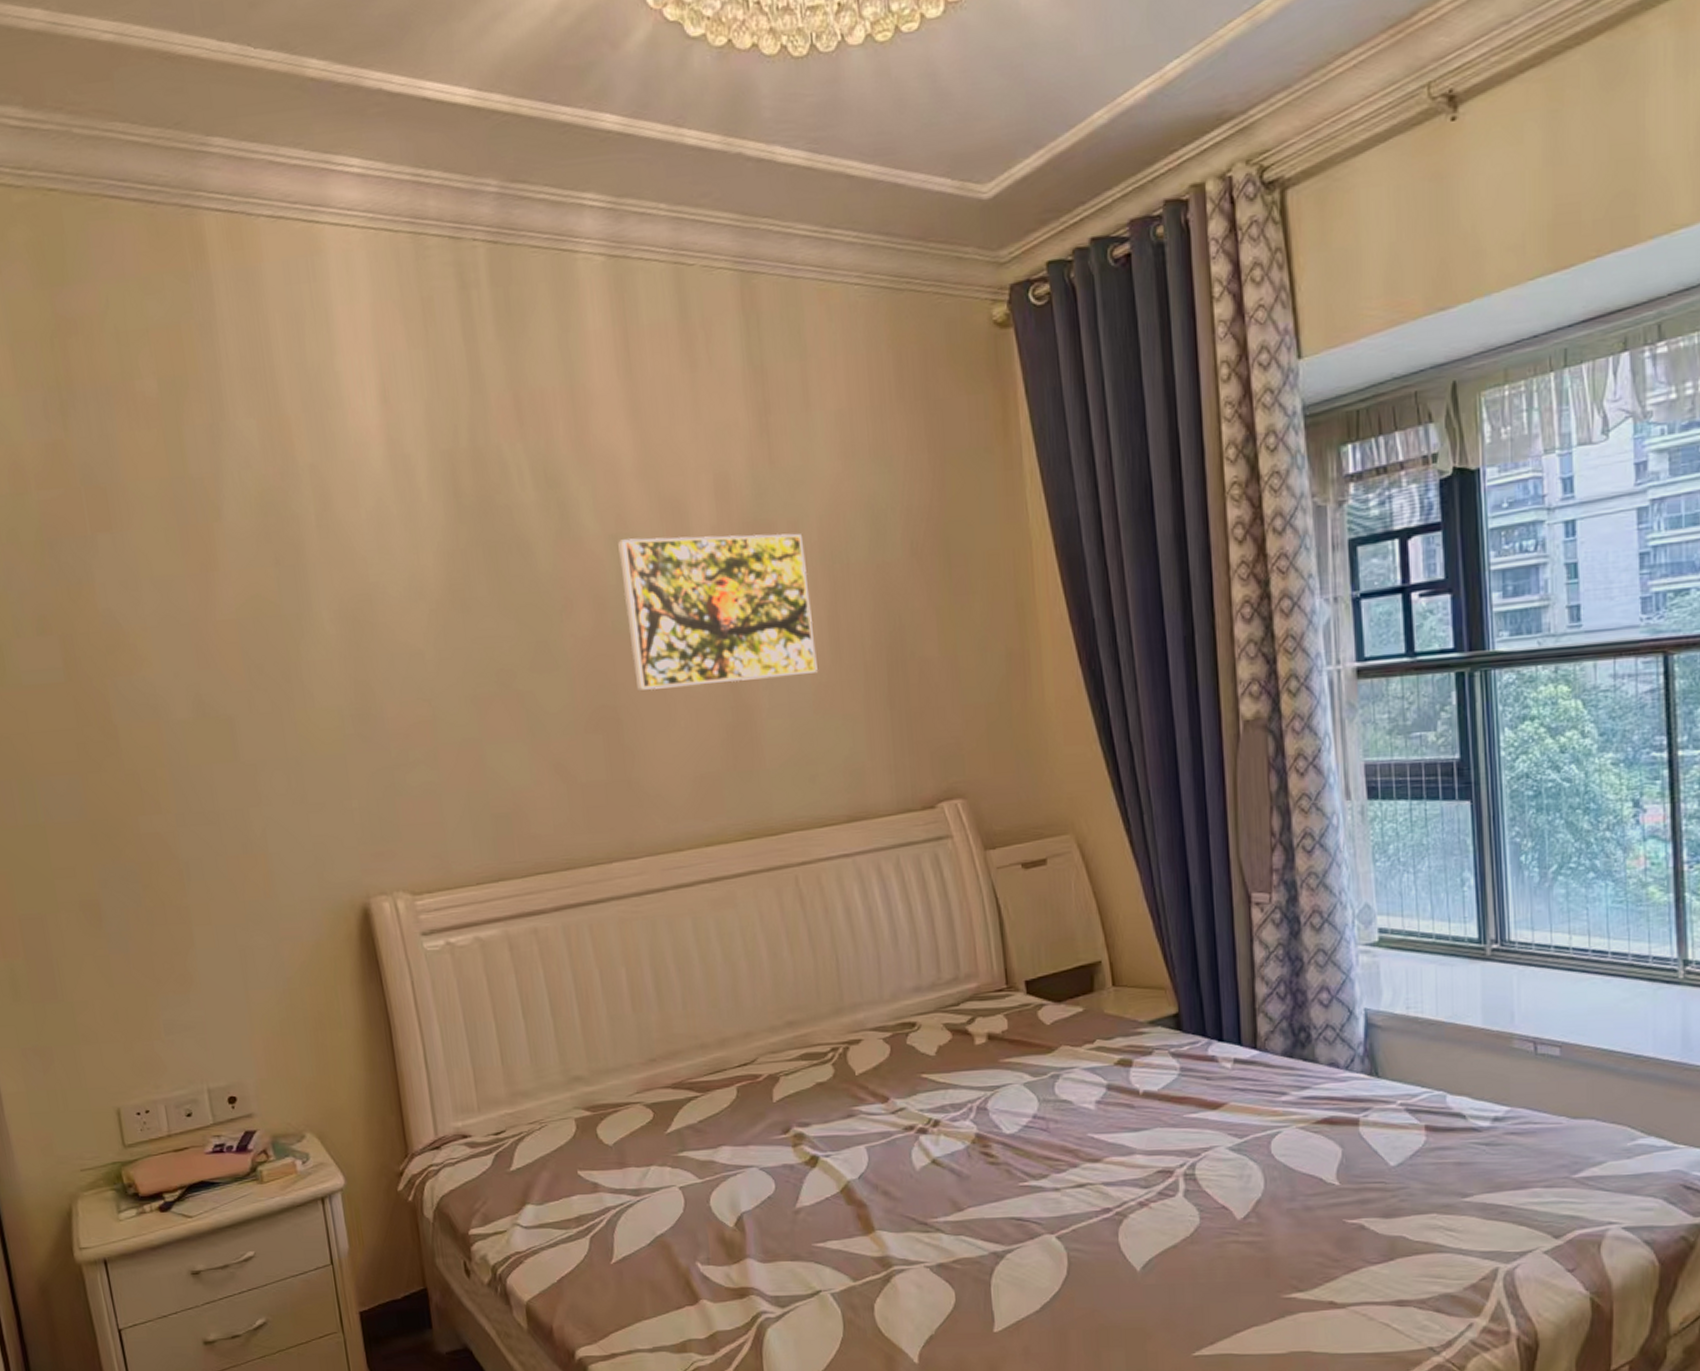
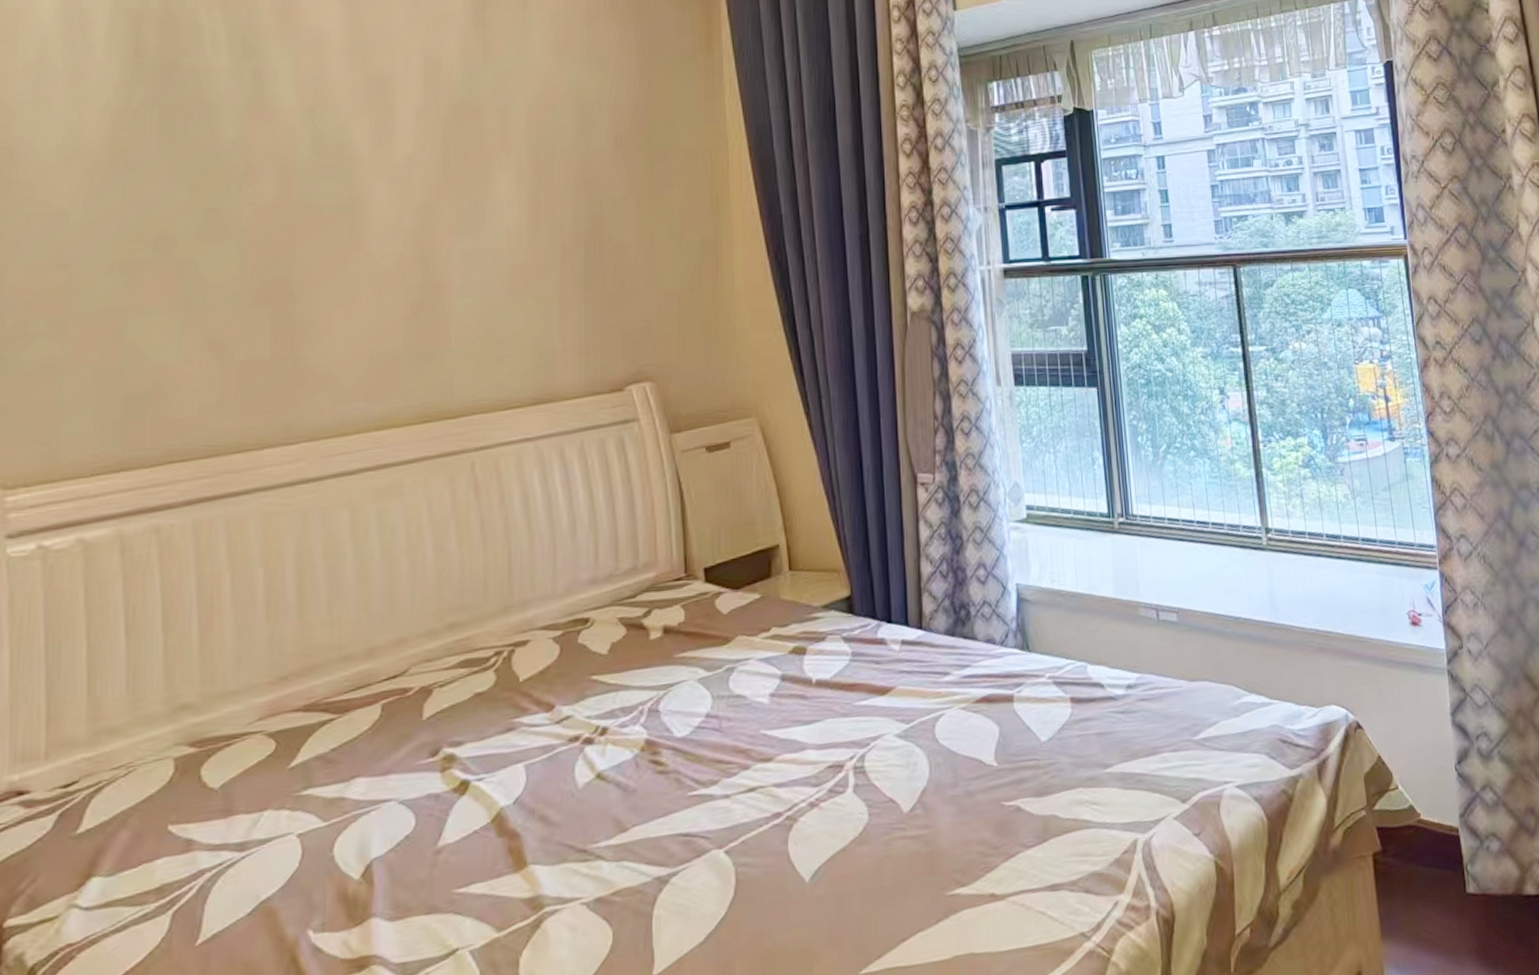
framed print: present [618,533,818,692] -> none [315,112,514,266]

